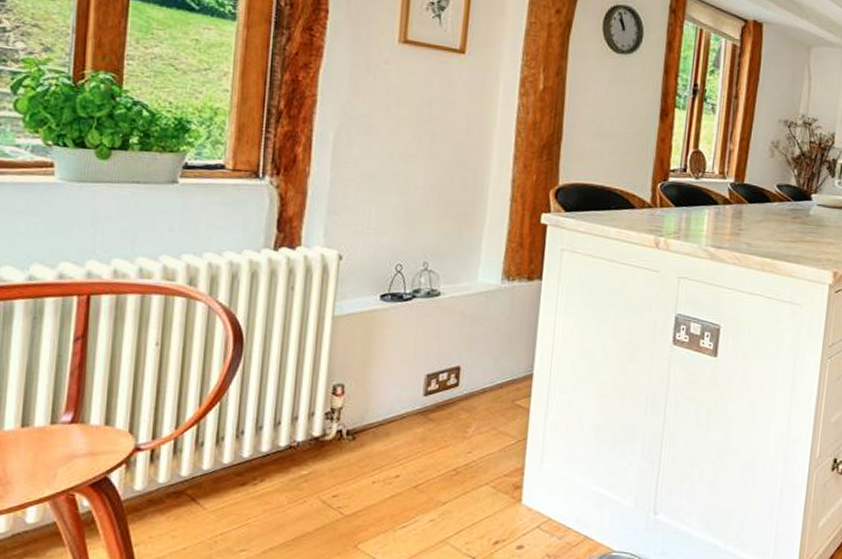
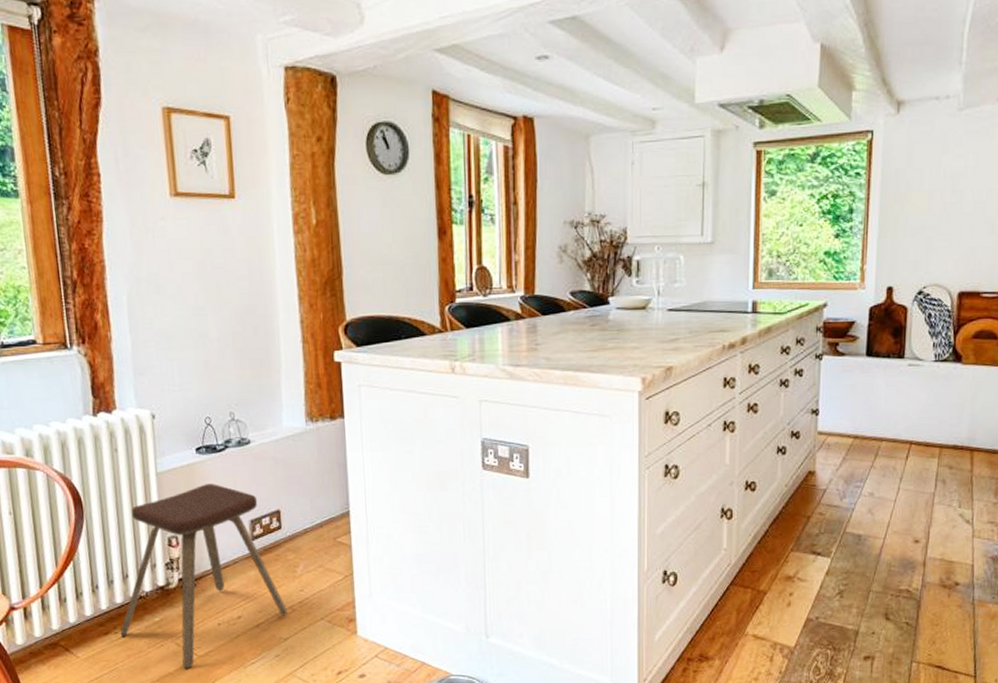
music stool: none [259,332,452,529] -> present [120,484,288,669]

